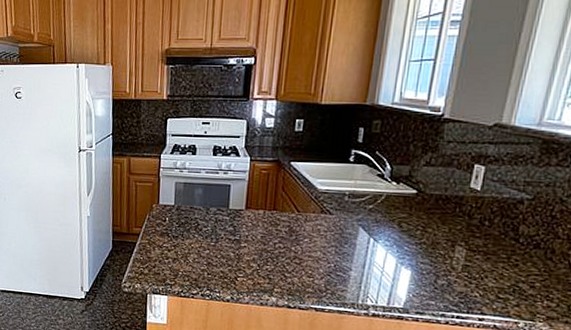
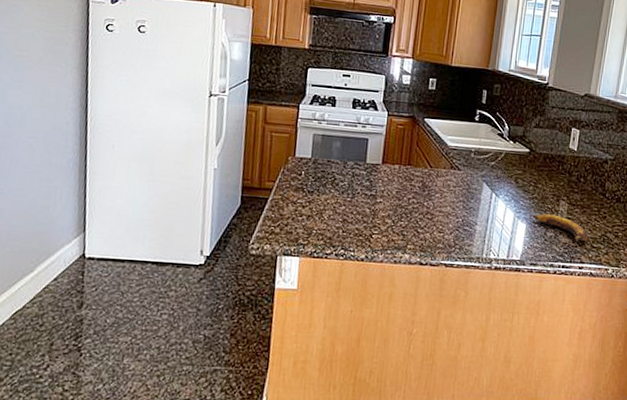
banana: none [421,260,493,292] -> present [534,214,589,243]

